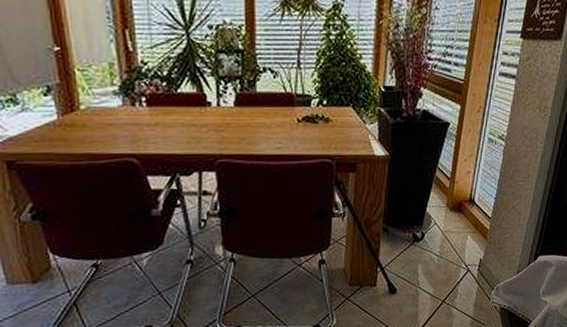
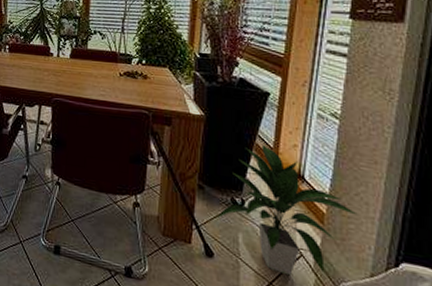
indoor plant: none [399,175,512,291] -> present [217,144,358,276]

